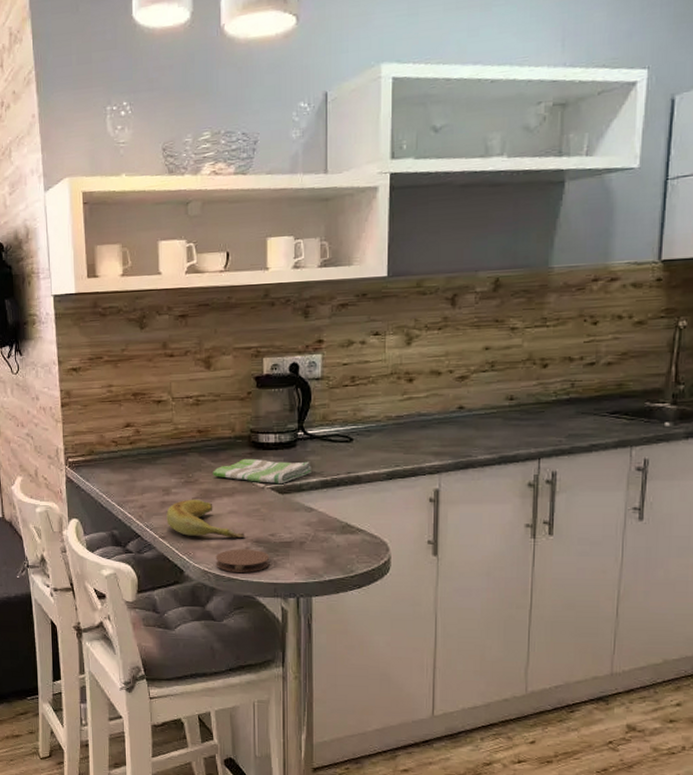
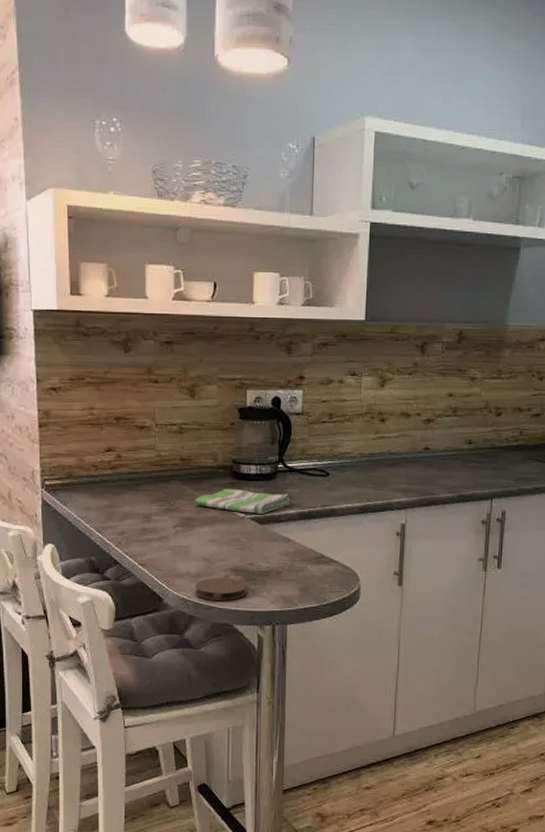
banana: present [166,499,245,539] -> none [146,527,225,567]

